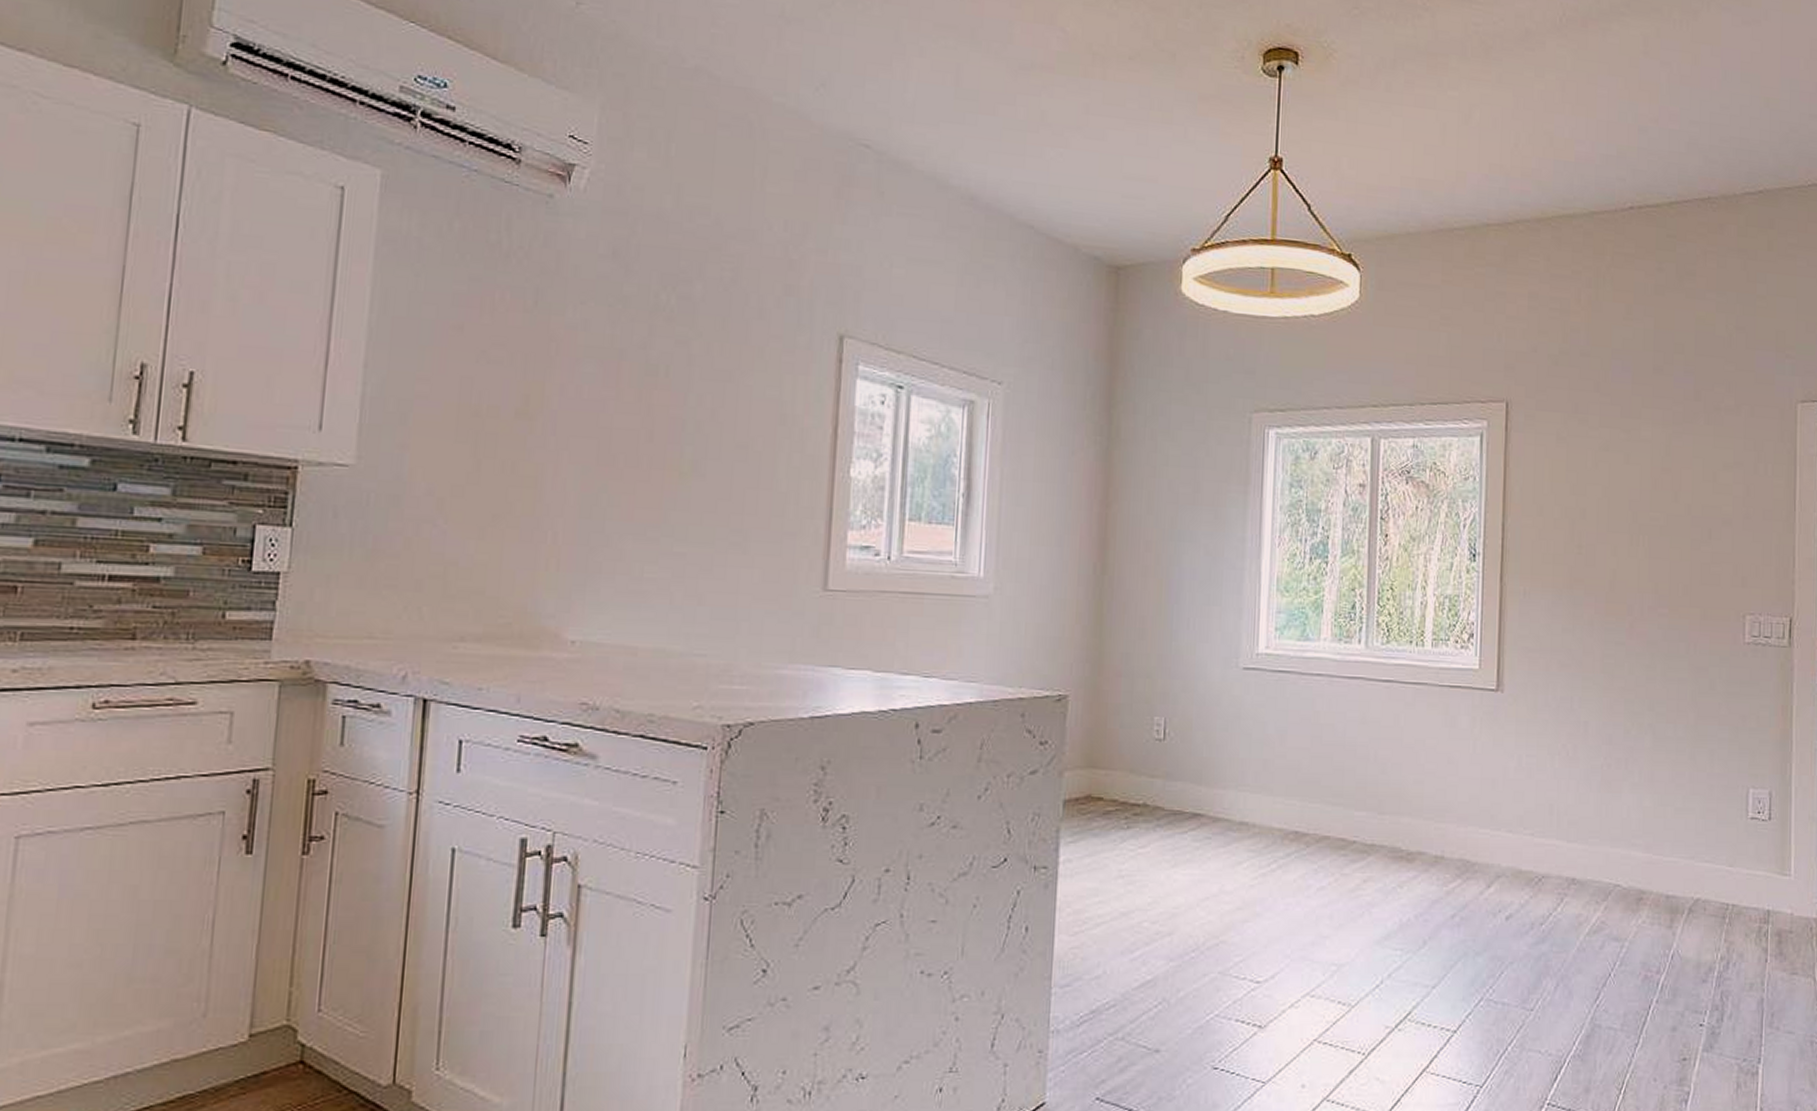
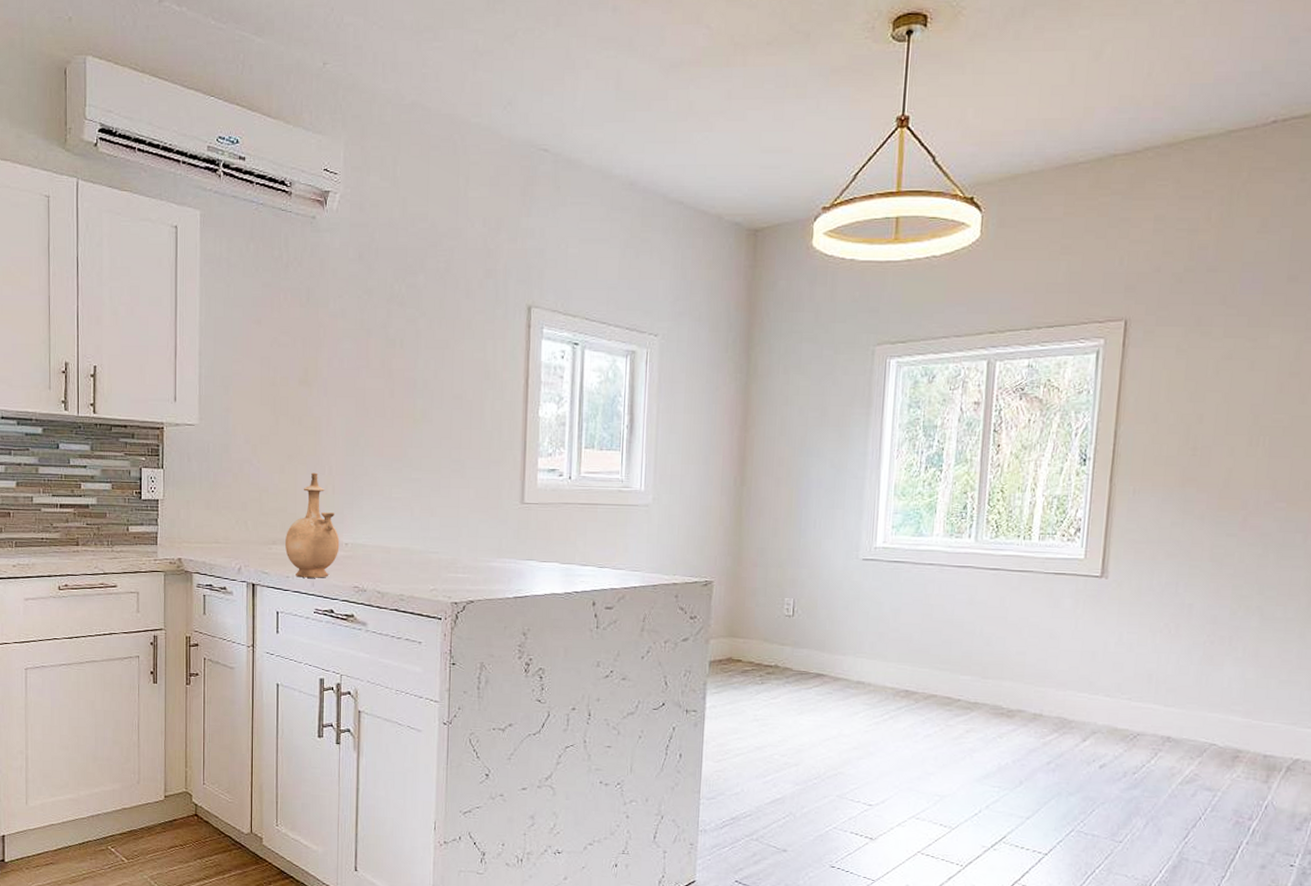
vase: none [479,540,563,691] -> present [285,472,340,578]

